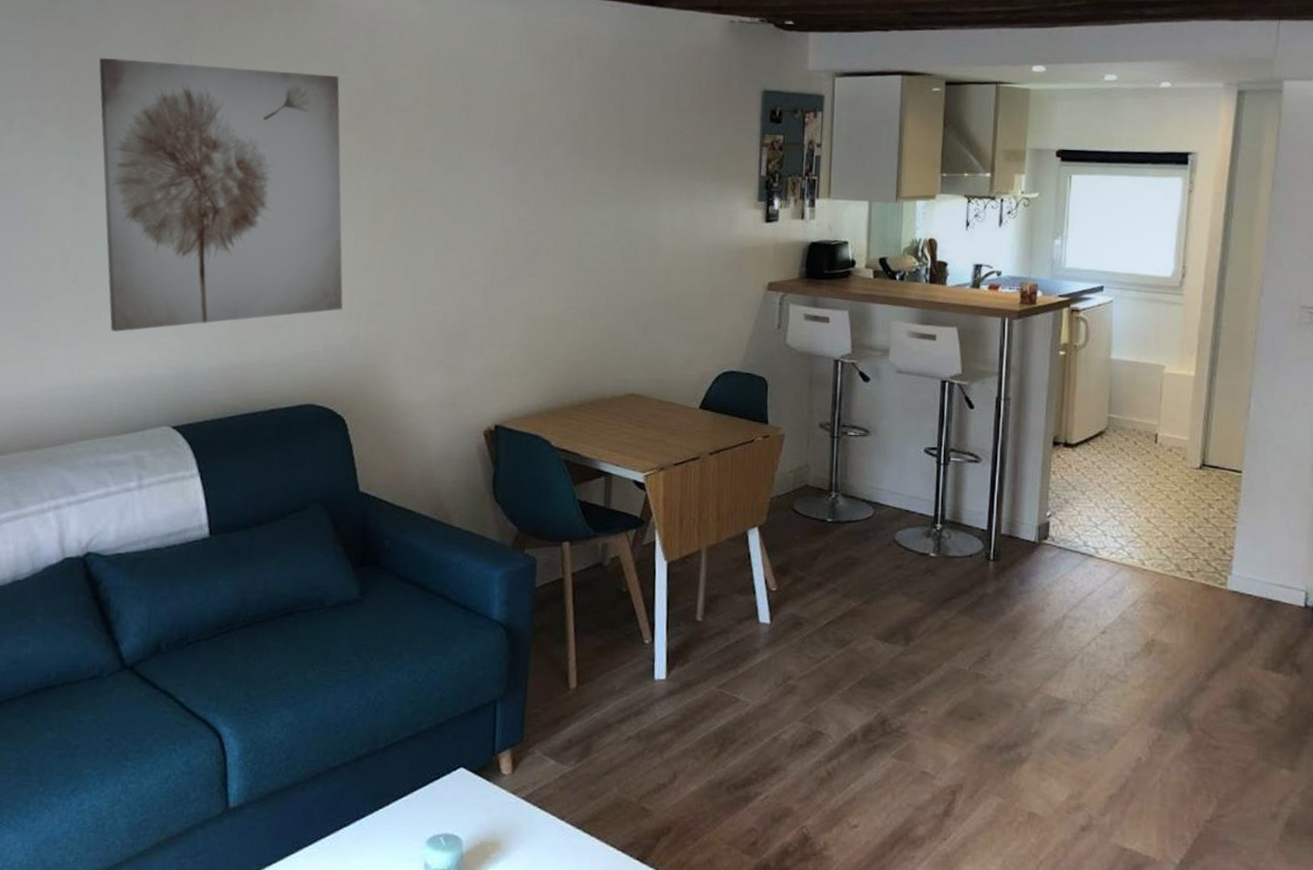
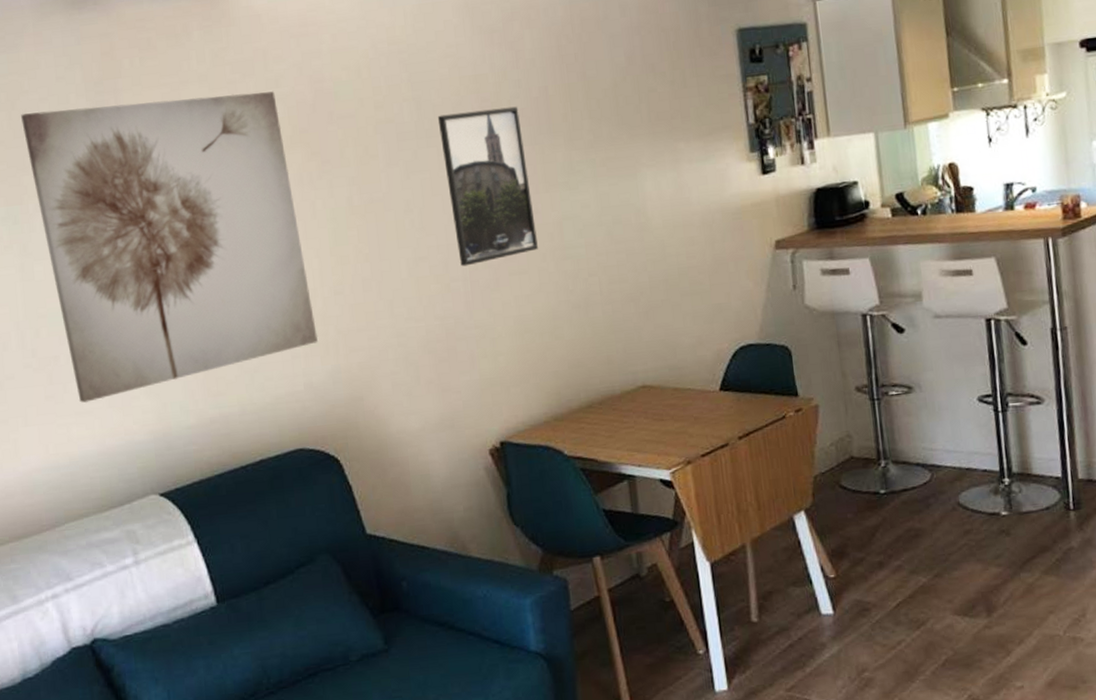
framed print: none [484,122,558,262] -> present [437,106,538,267]

